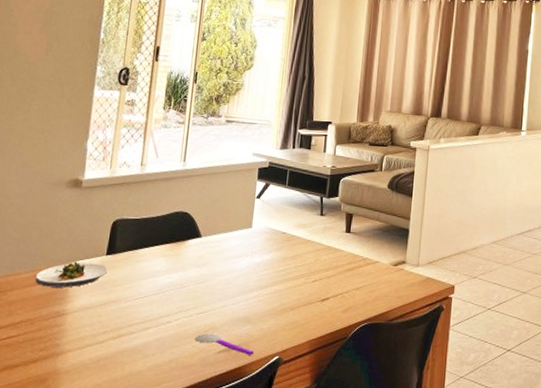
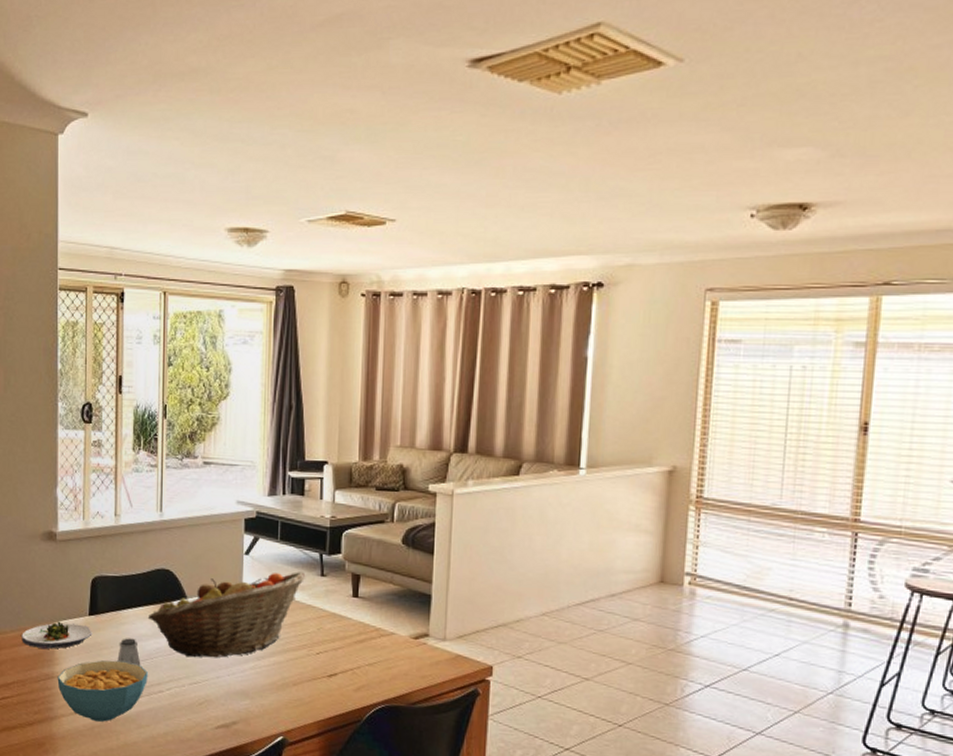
cereal bowl: none [67,295,158,354] -> present [57,660,148,722]
saltshaker: none [130,274,153,300] -> present [117,638,141,667]
fruit basket: none [162,212,308,290] -> present [147,572,306,658]
spoon: present [195,333,254,355] -> none [190,705,255,733]

